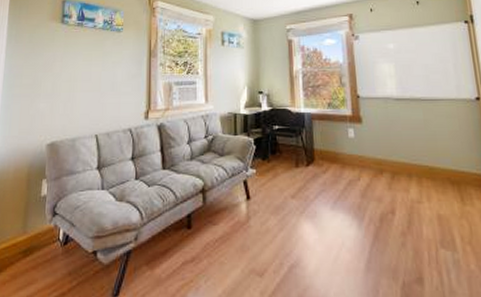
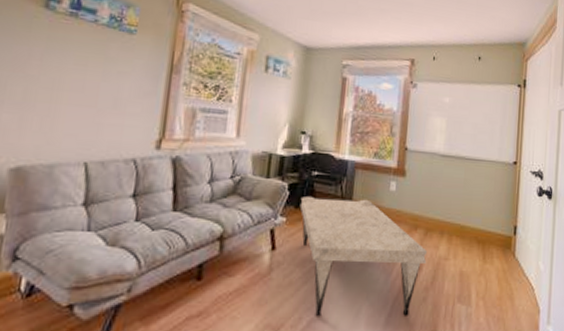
coffee table: none [266,147,399,263] -> present [299,195,428,317]

